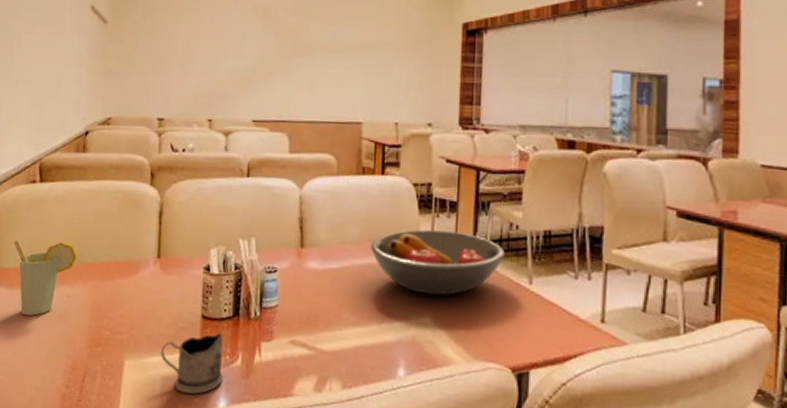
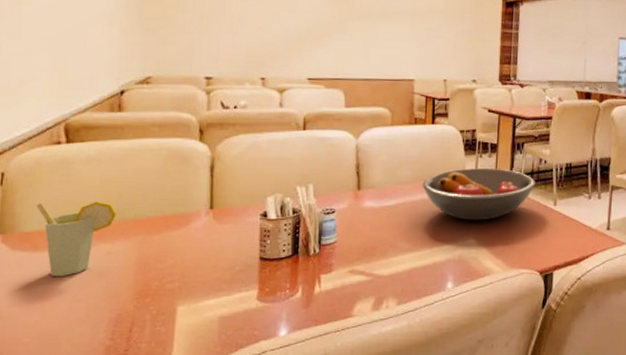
tea glass holder: present [160,332,223,395] -> none [217,270,284,329]

